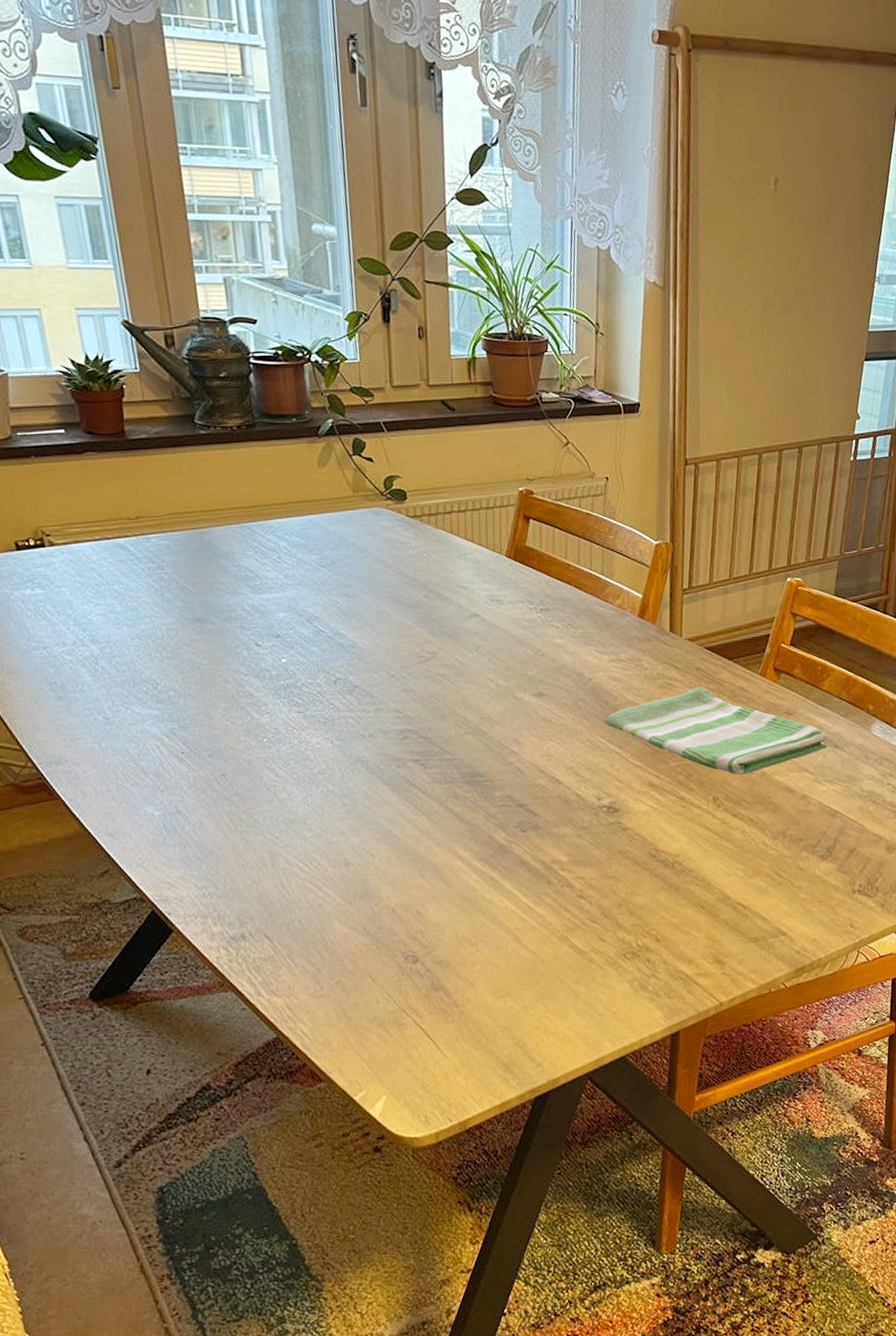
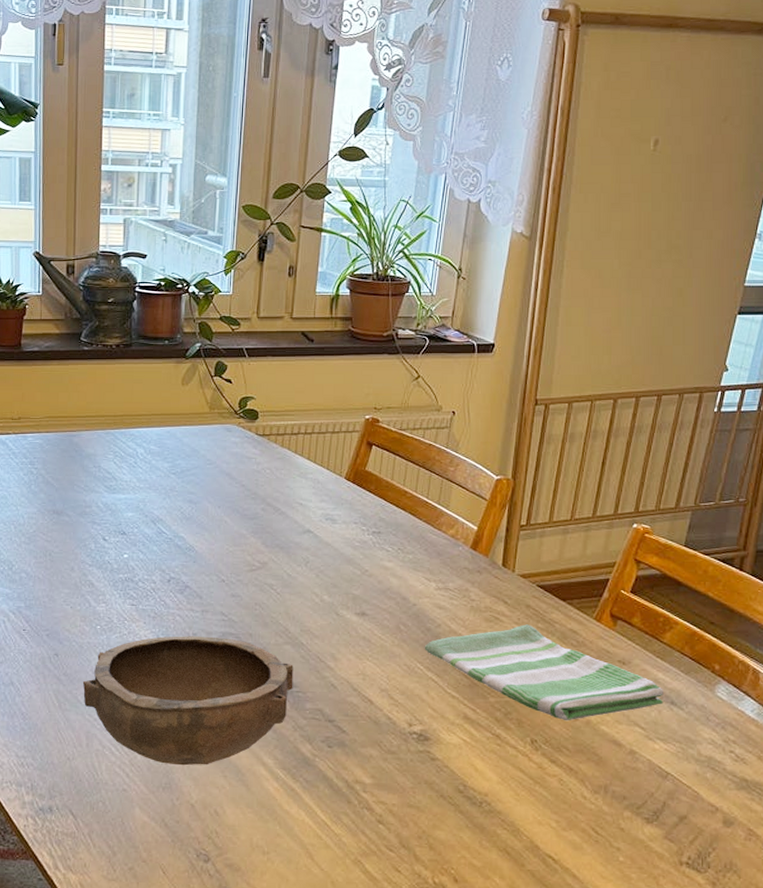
bowl: none [257,735,480,873] -> present [82,636,294,766]

